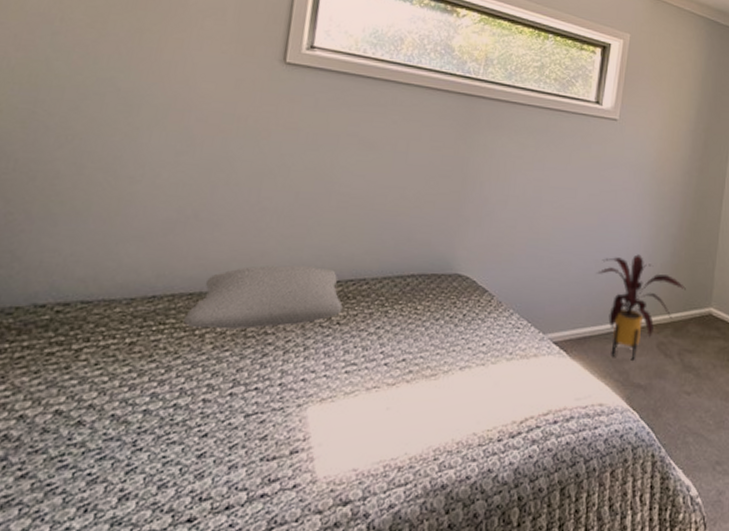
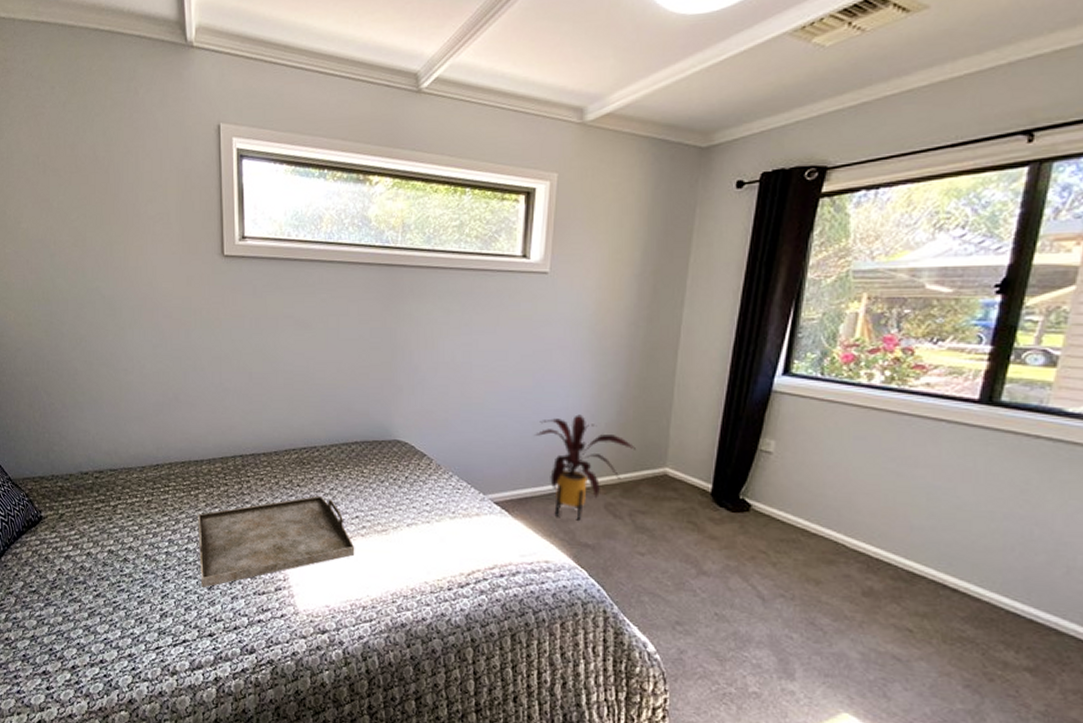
cushion: present [184,265,343,330] -> none [182,437,300,491]
serving tray: none [188,335,398,457] -> present [198,495,355,588]

